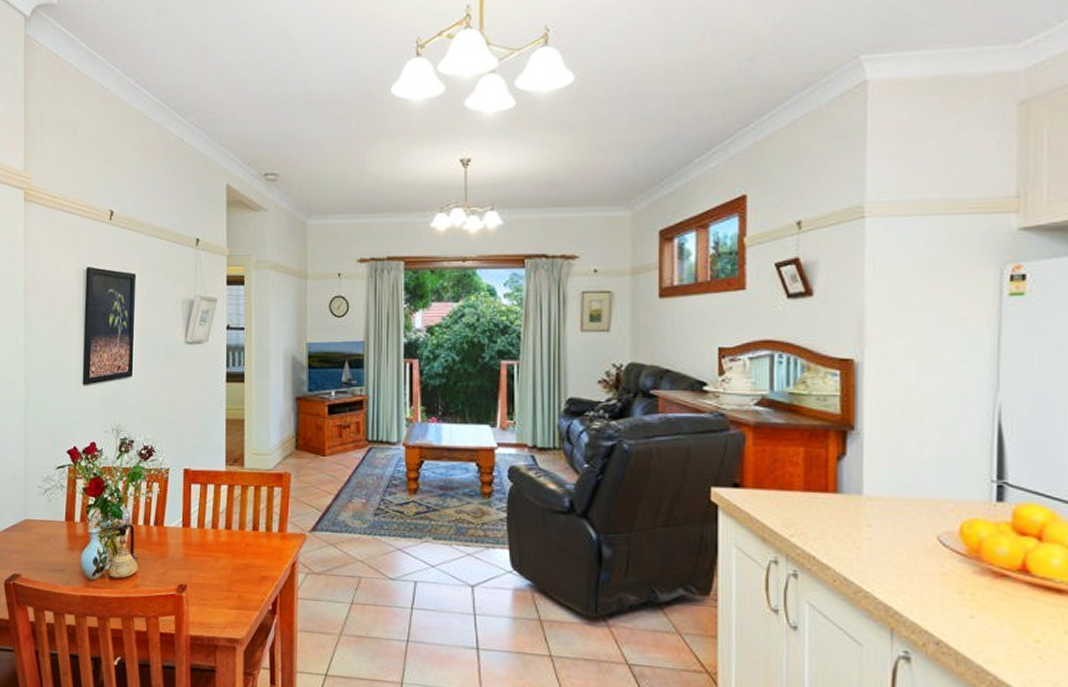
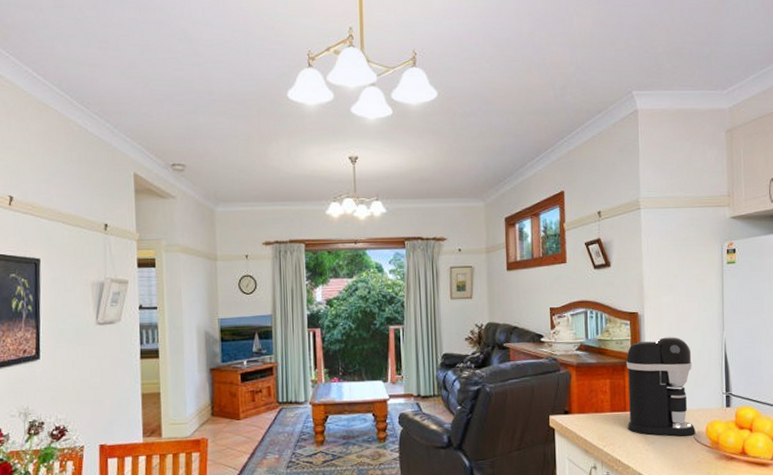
coffee maker: none [830,395,941,536] -> present [626,337,696,436]

